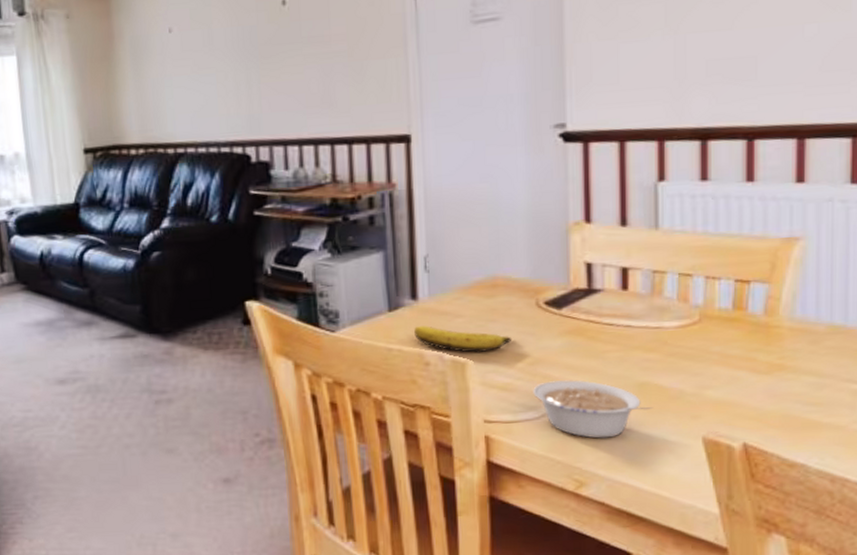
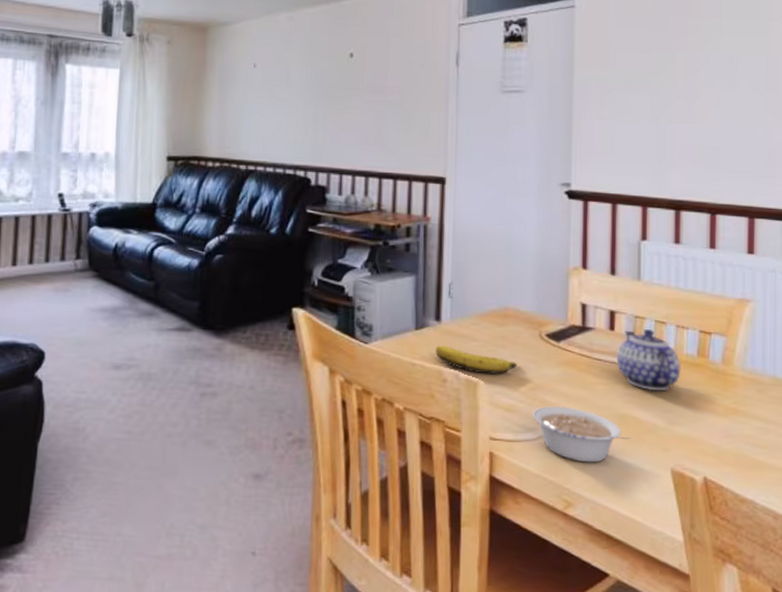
teapot: none [631,284,712,354] -> present [616,329,681,391]

